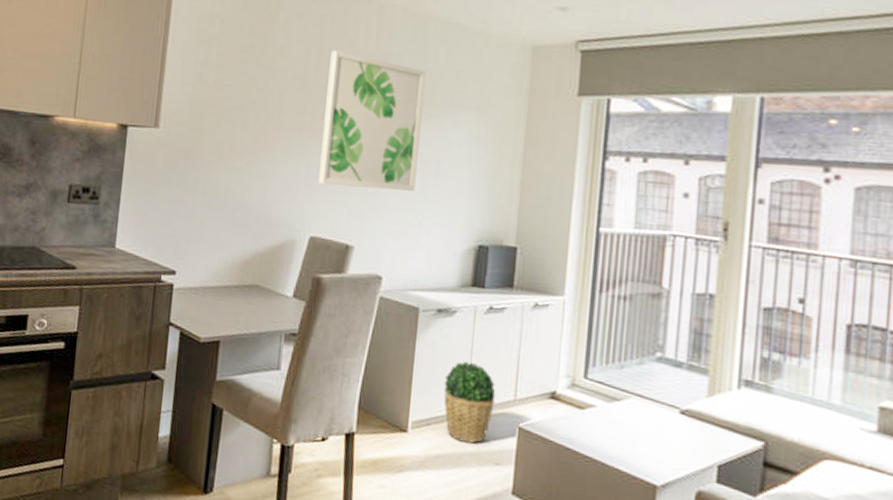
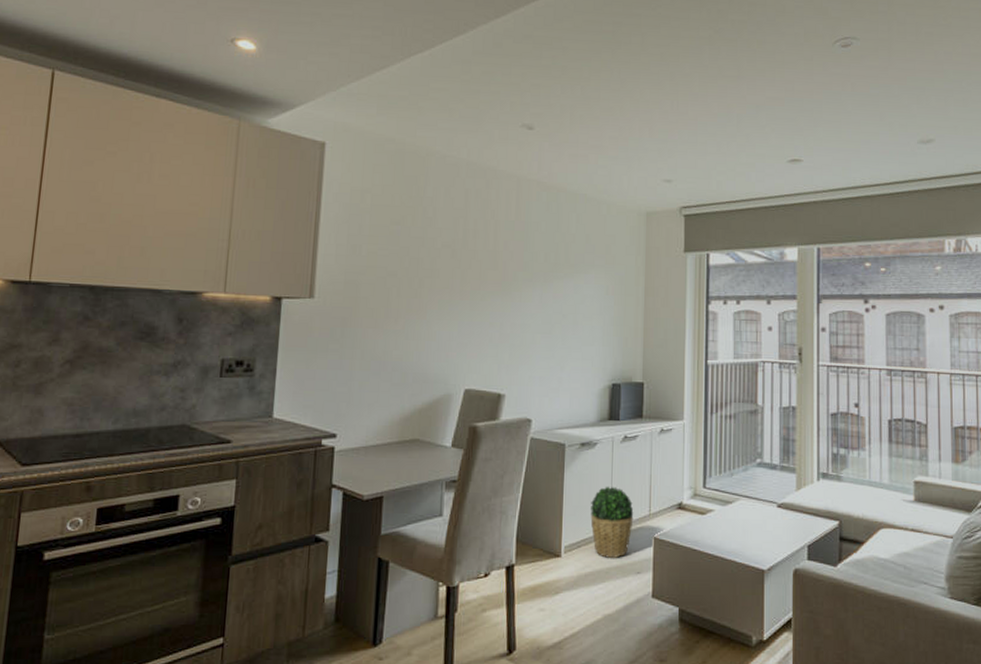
wall art: present [318,50,426,191] -> none [470,220,560,342]

